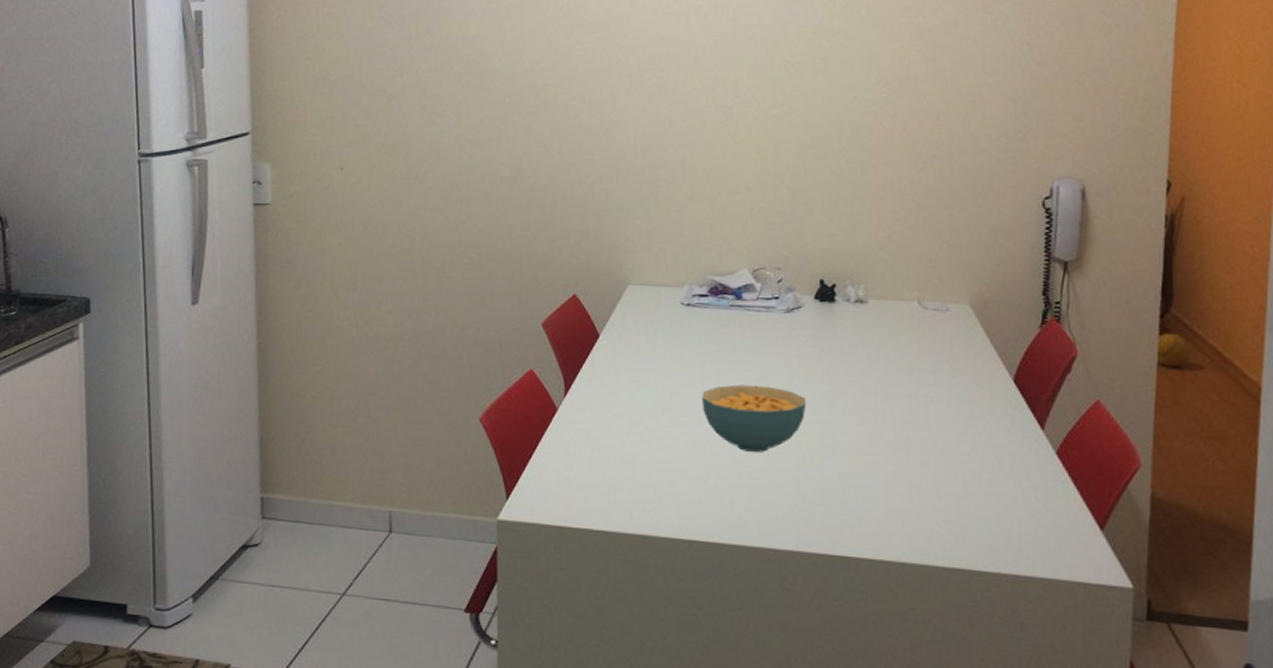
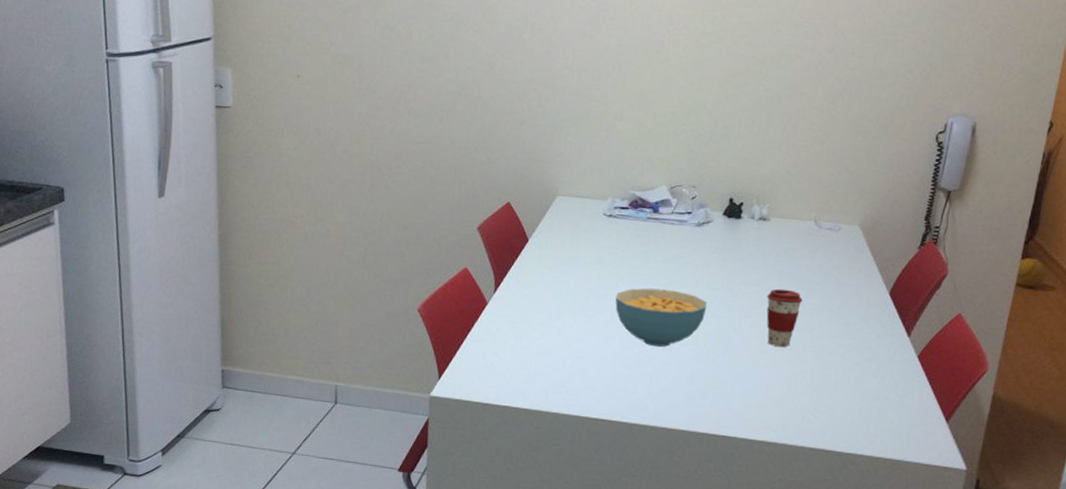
coffee cup: none [874,379,915,447] -> present [766,288,803,347]

